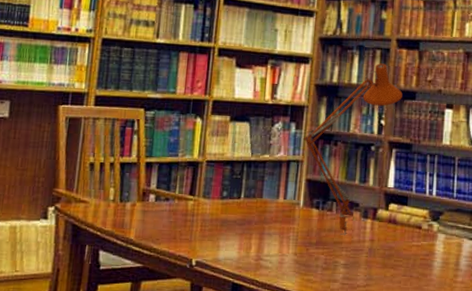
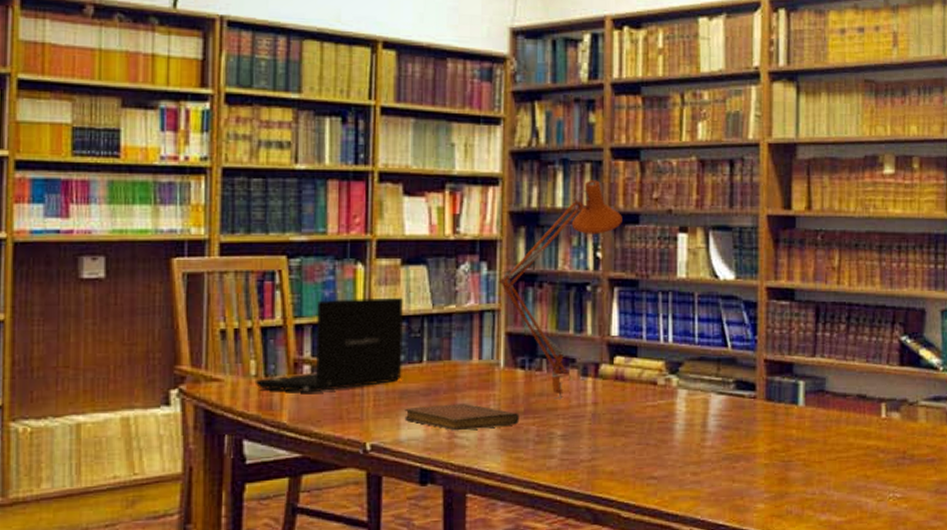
laptop: none [112,145,229,217] -> present [254,297,404,393]
notebook: none [223,233,312,255] -> present [404,404,520,431]

